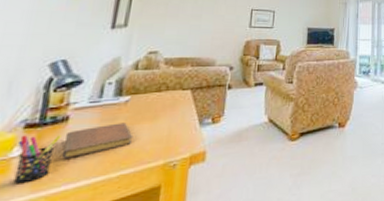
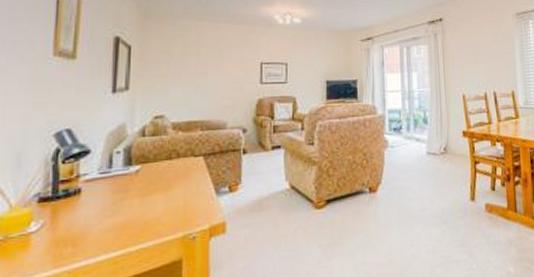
pen holder: present [13,135,61,185] -> none [34,208,76,260]
notebook: present [61,122,134,160] -> none [78,193,148,234]

